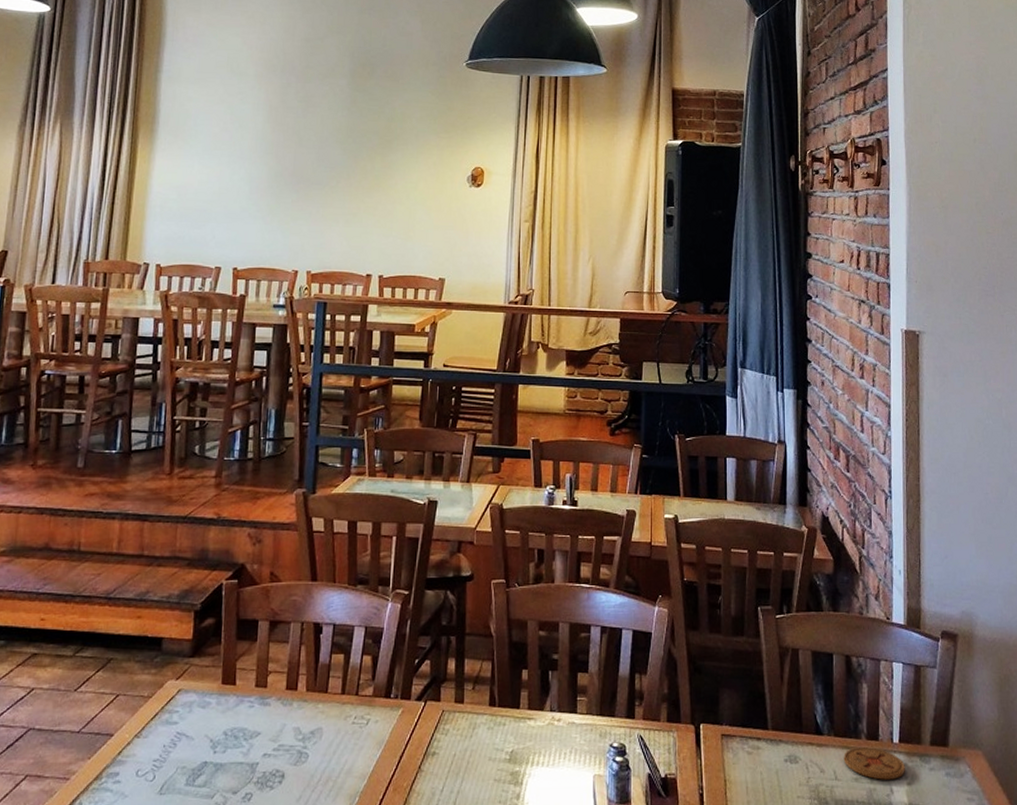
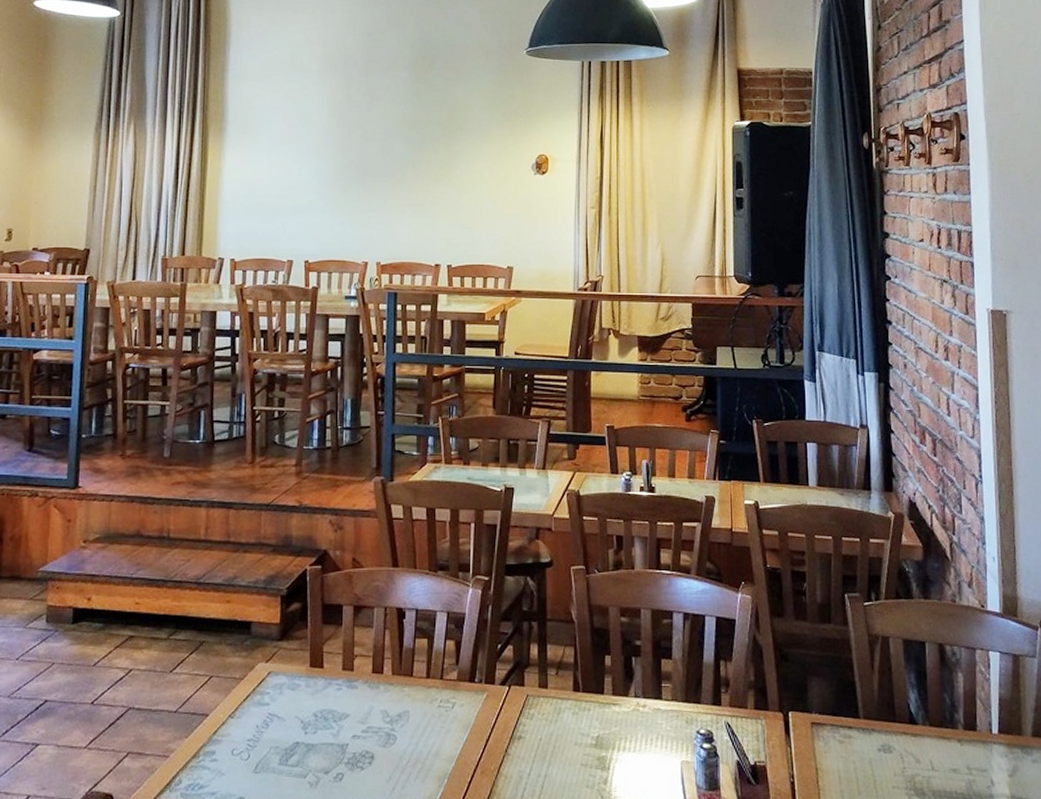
coaster: present [843,746,905,780] -> none [940,737,1006,771]

